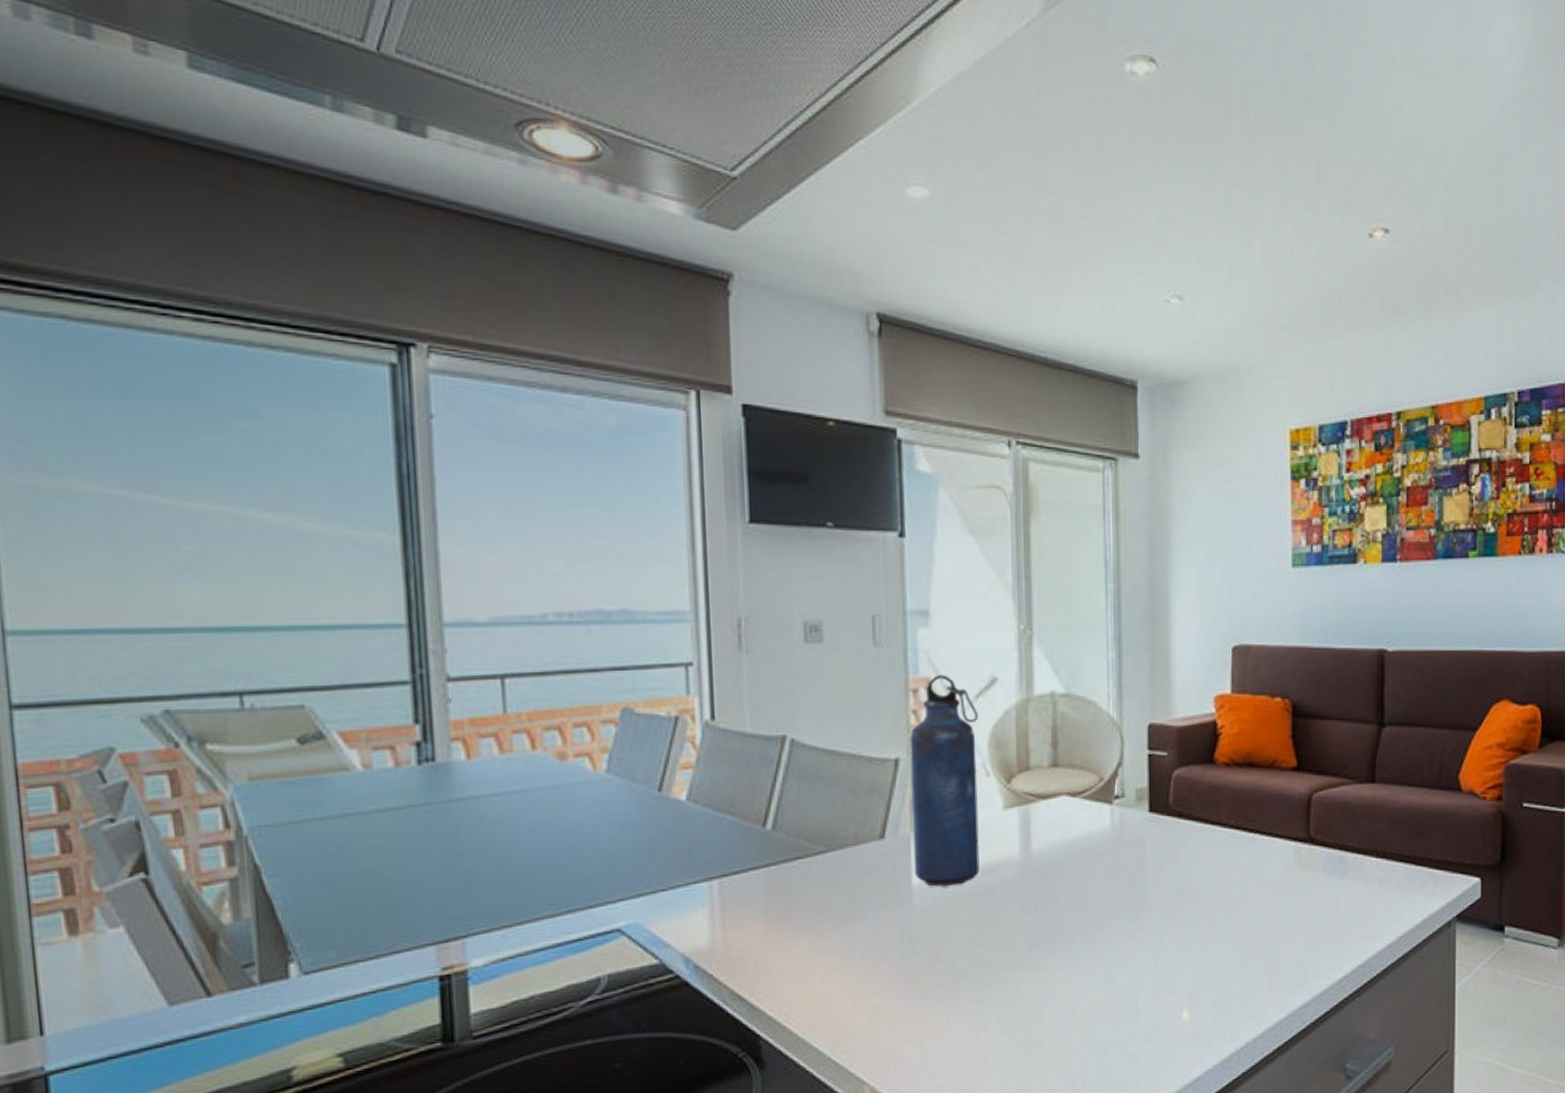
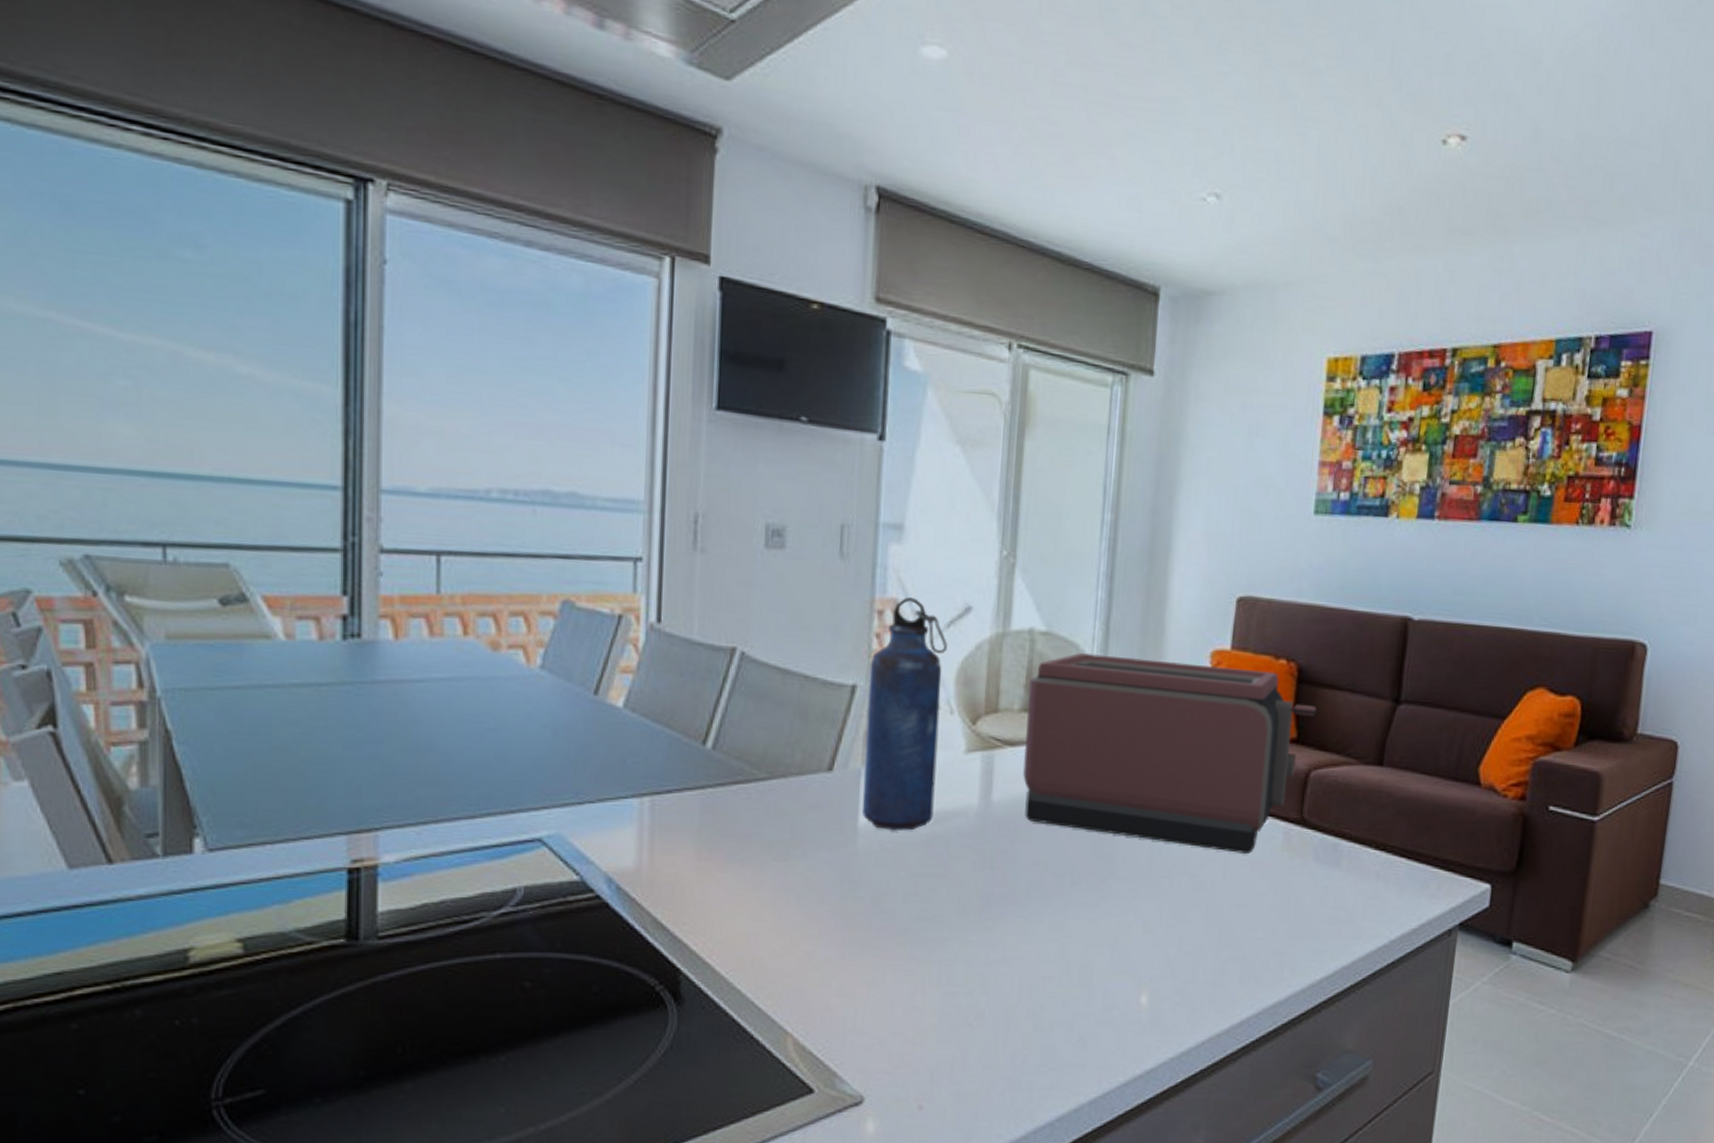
toaster: none [1055,709,1312,874] -> present [1023,653,1317,853]

